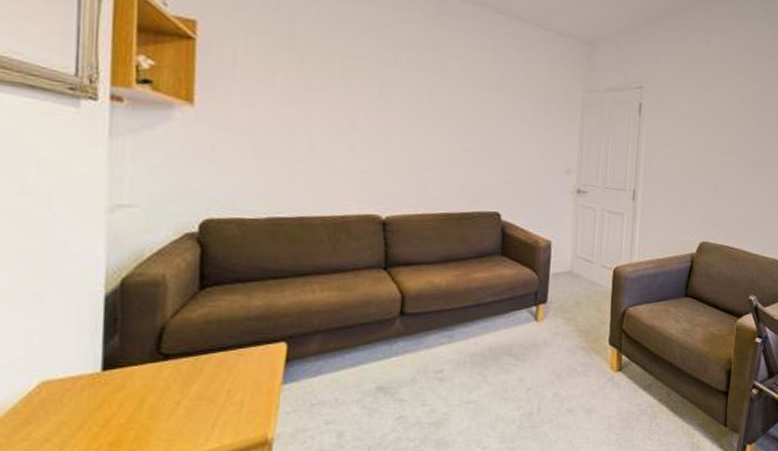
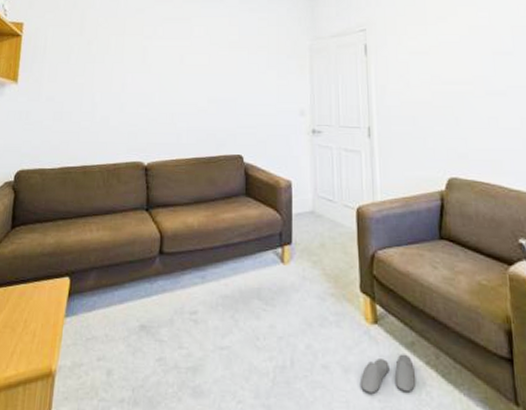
slippers: none [601,394,649,429] -> present [361,354,416,394]

